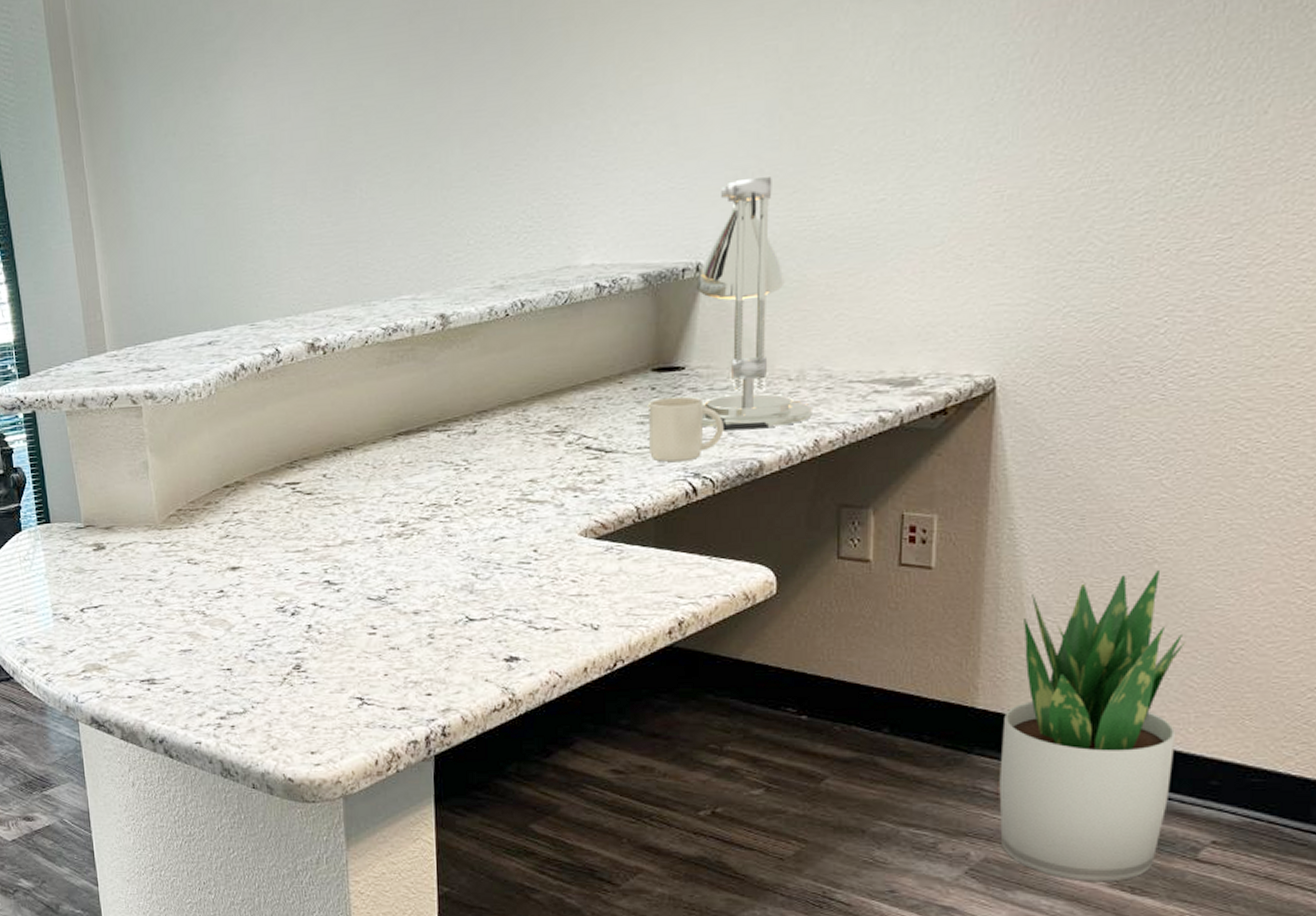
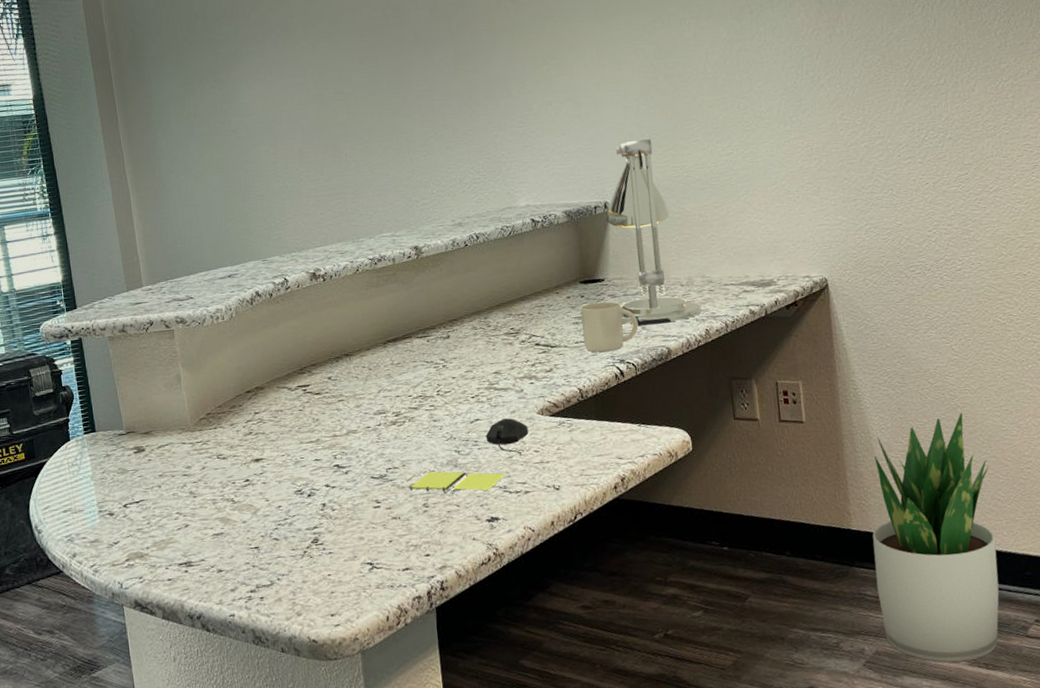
sticky notes: none [410,597,533,624] -> present [406,471,506,492]
computer mouse: none [511,538,566,585] -> present [485,418,529,456]

